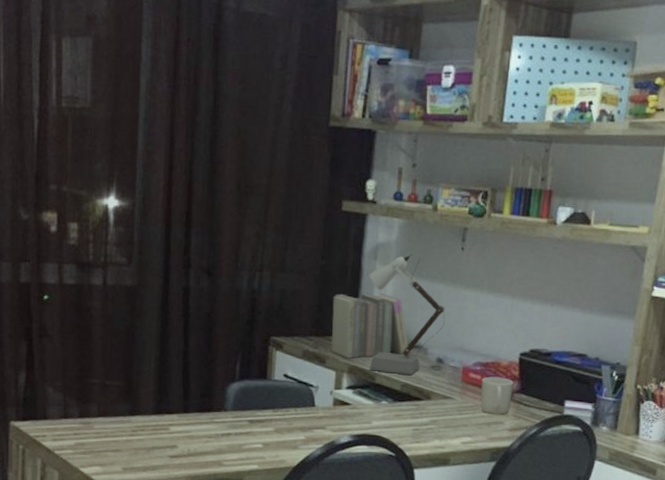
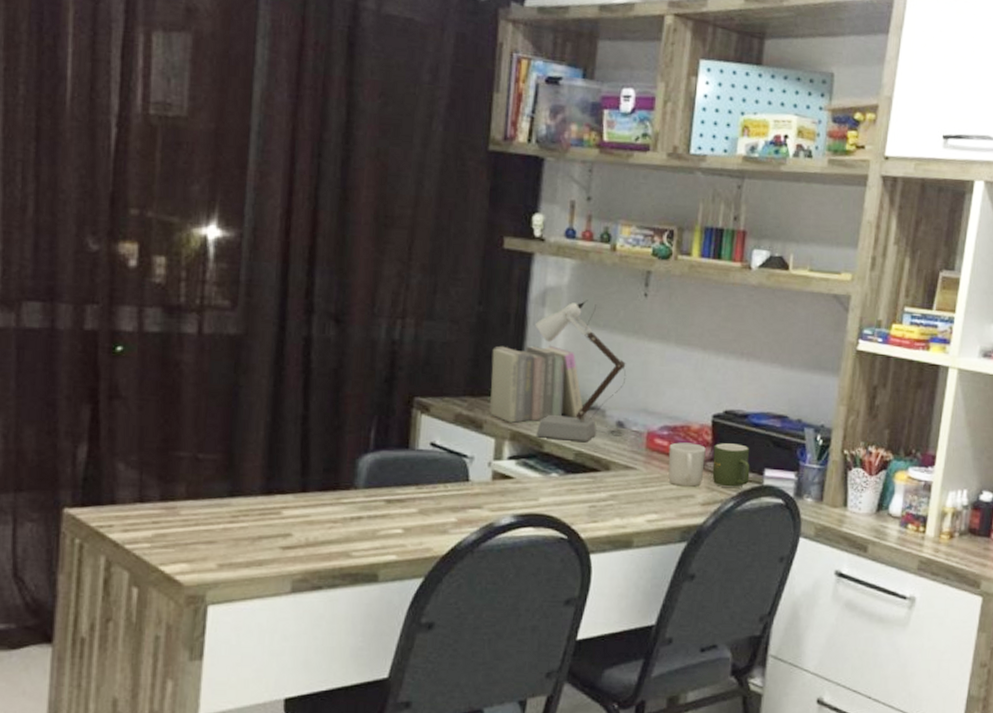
mug: none [518,377,553,417] -> present [712,443,750,489]

